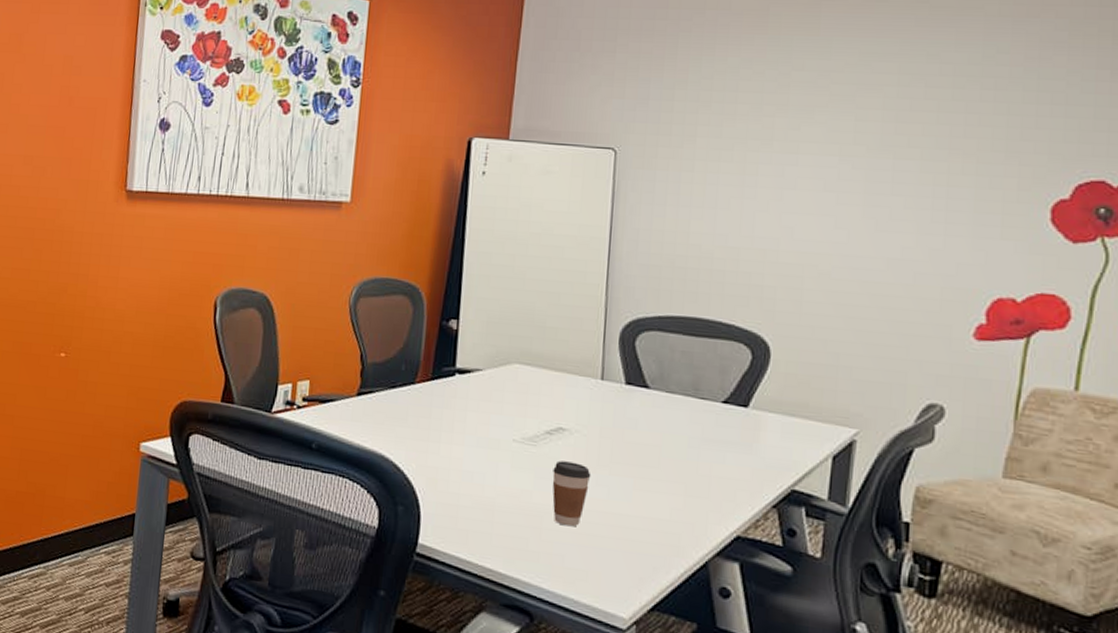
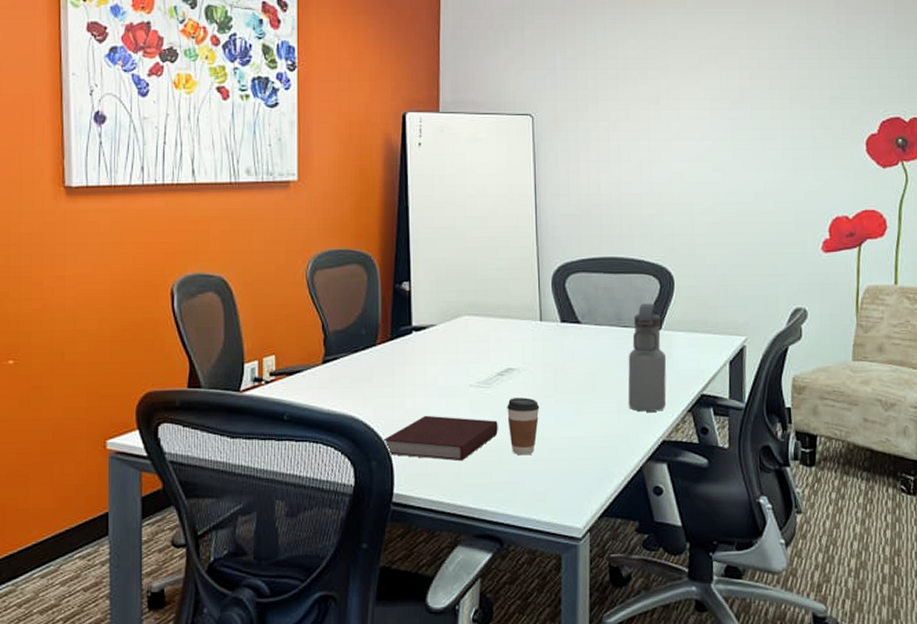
notebook: none [414,465,541,521] -> present [384,415,498,462]
water bottle: none [697,374,752,502] -> present [628,303,667,412]

